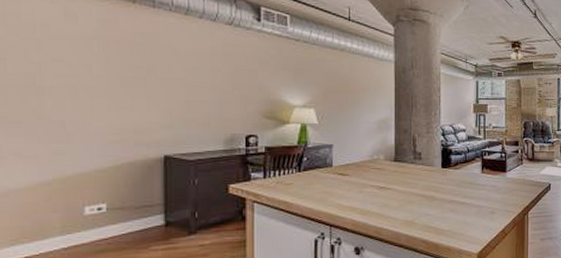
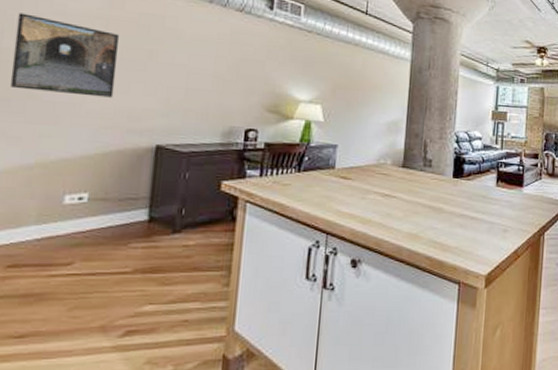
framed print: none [17,39,119,114] -> present [9,13,120,98]

